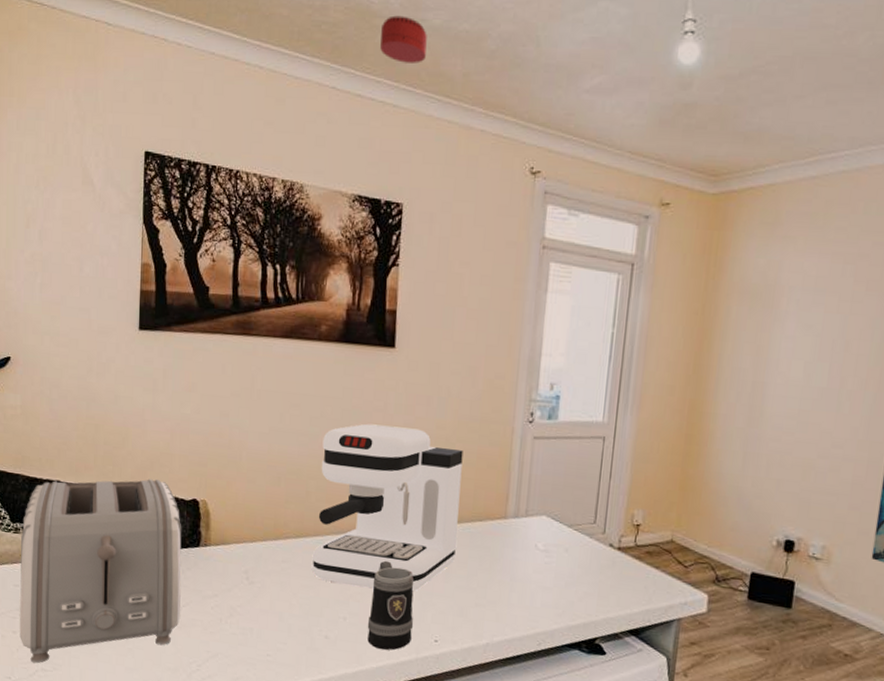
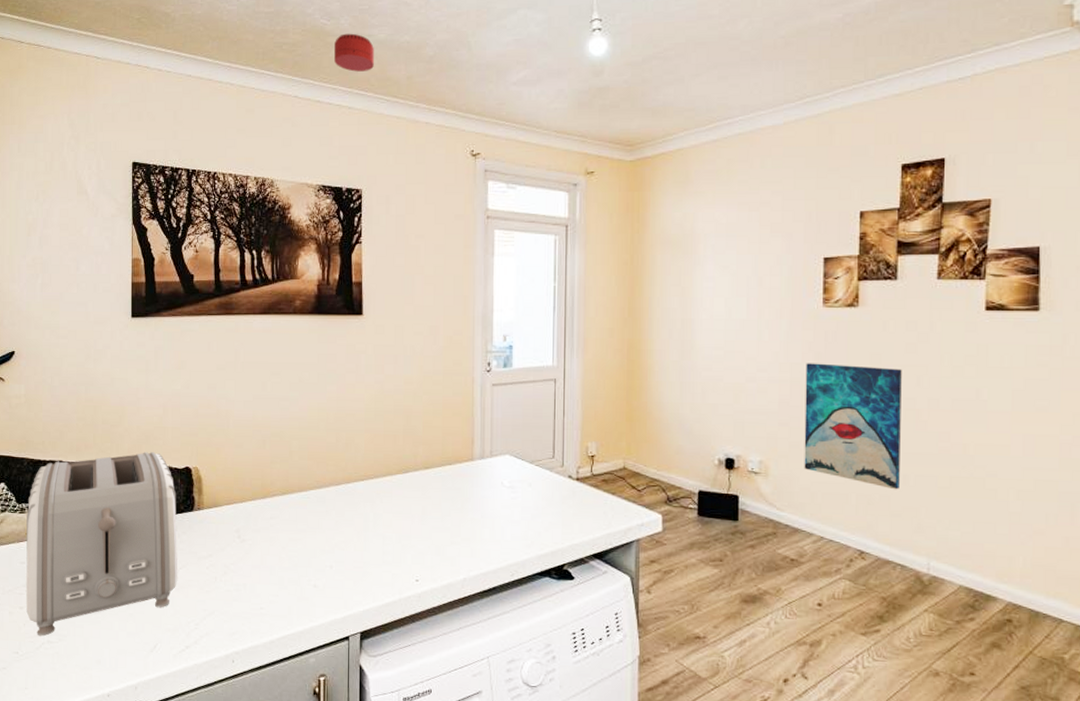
coffee maker: present [311,423,463,592] -> none [298,385,430,537]
mug: present [367,560,414,650] -> none [352,509,395,594]

